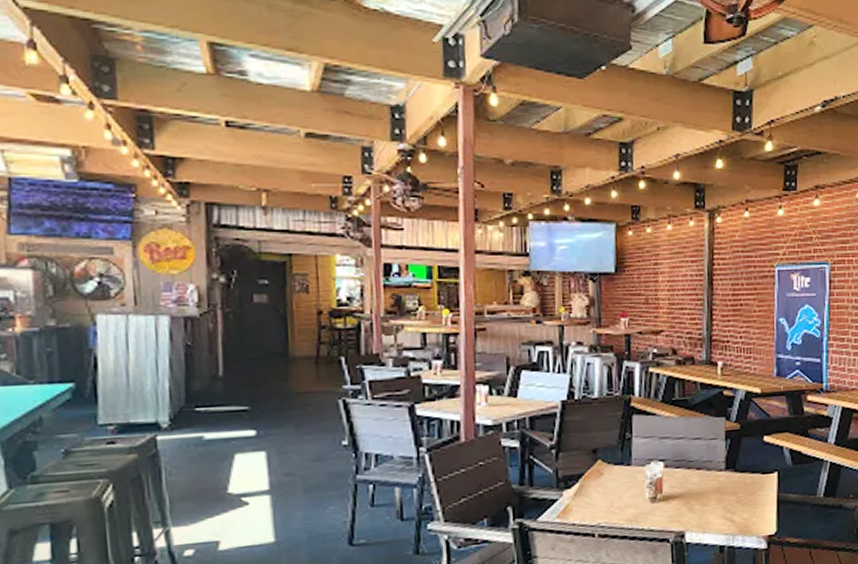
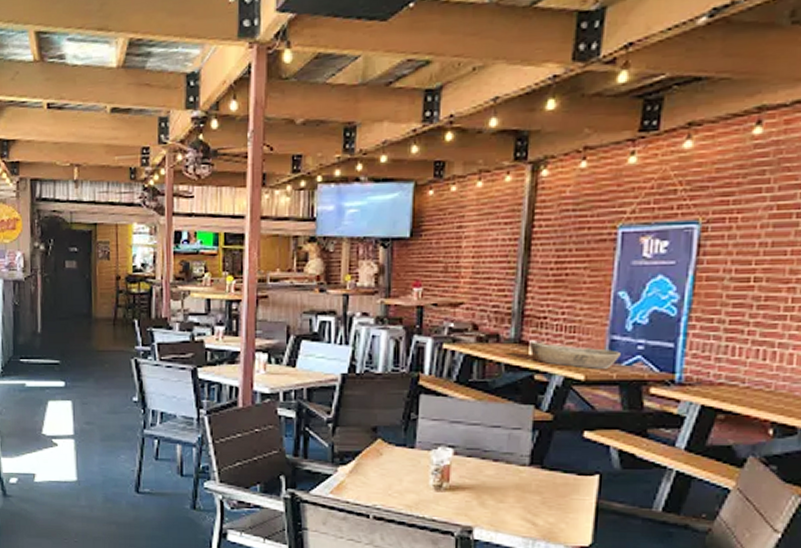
basket: none [717,362,785,383] -> present [529,342,621,369]

